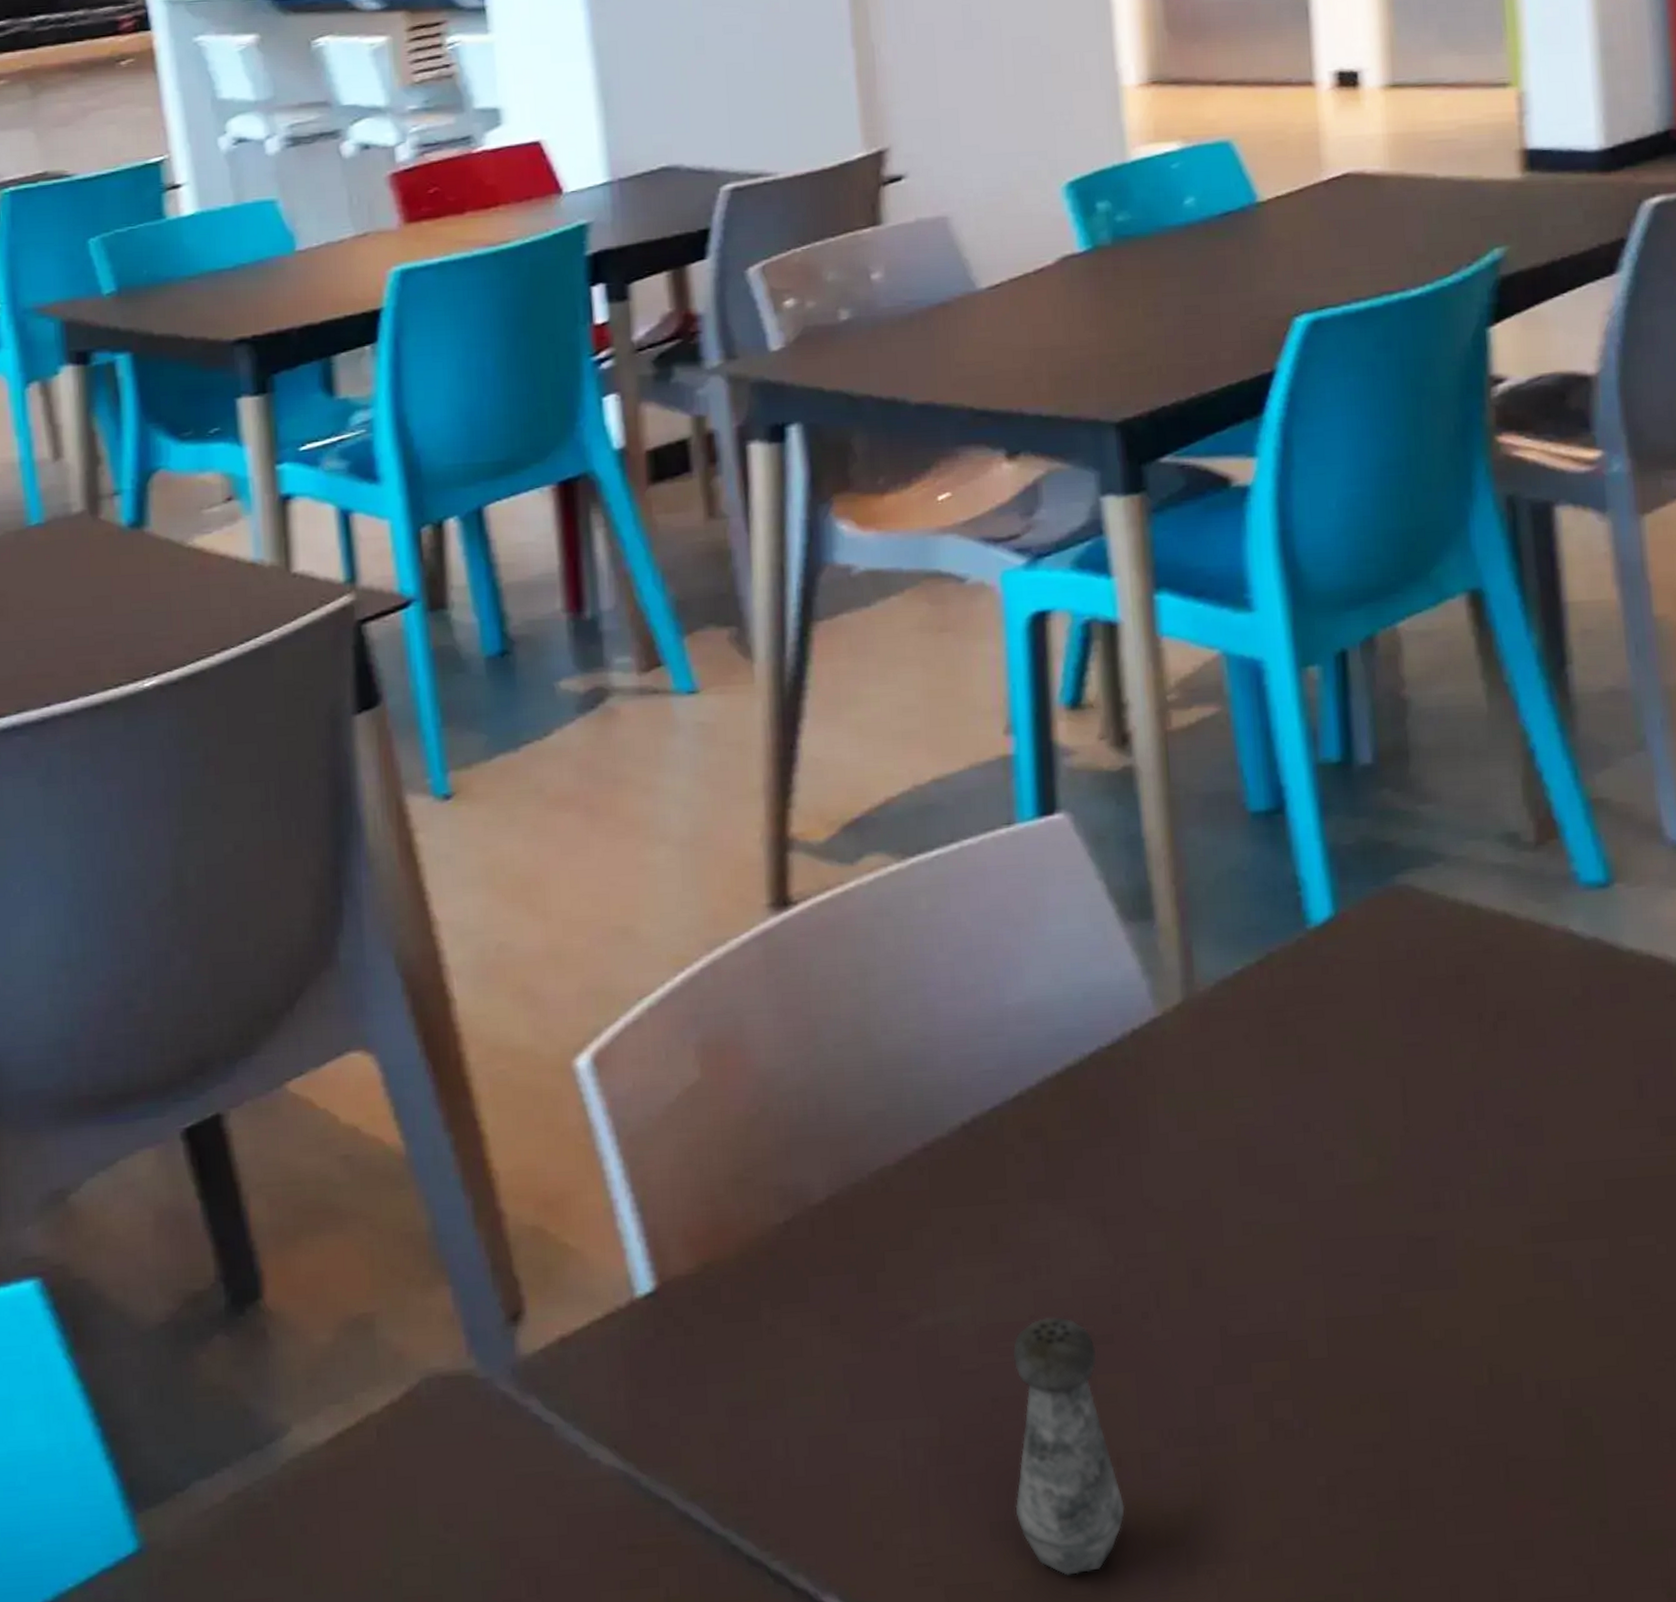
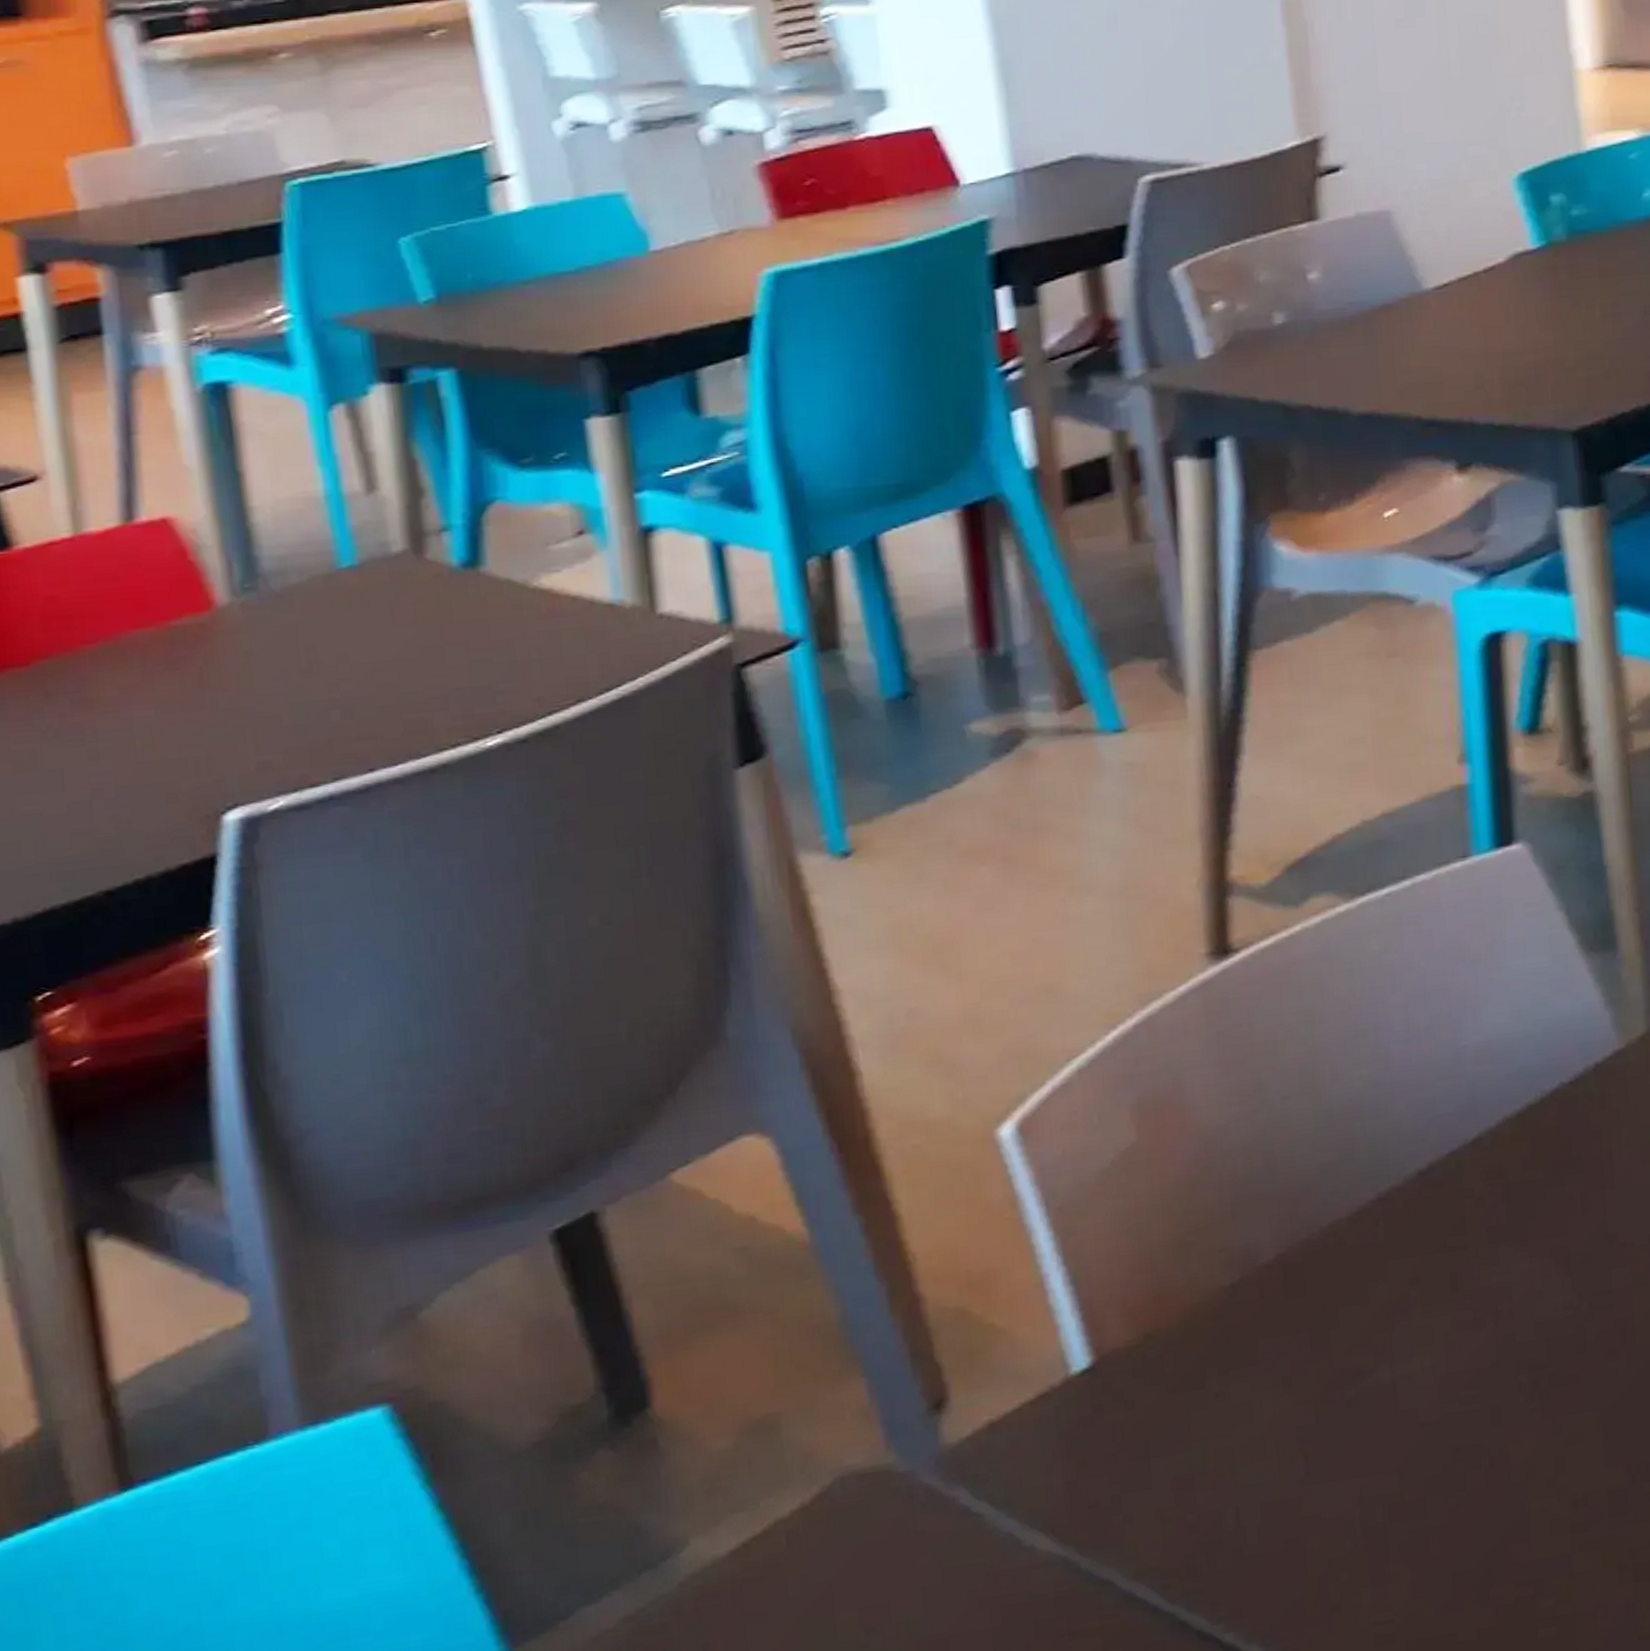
salt shaker: present [1012,1317,1125,1576] -> none [1474,1360,1592,1620]

